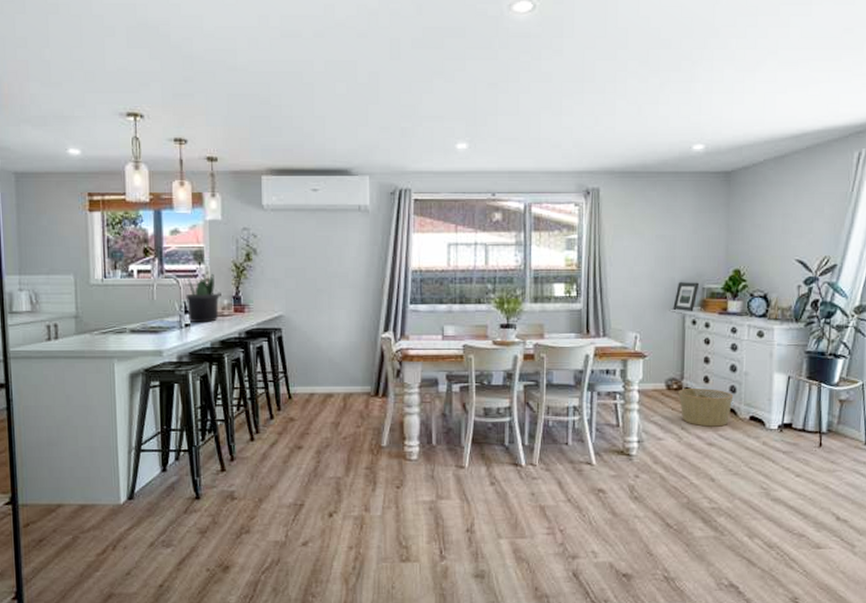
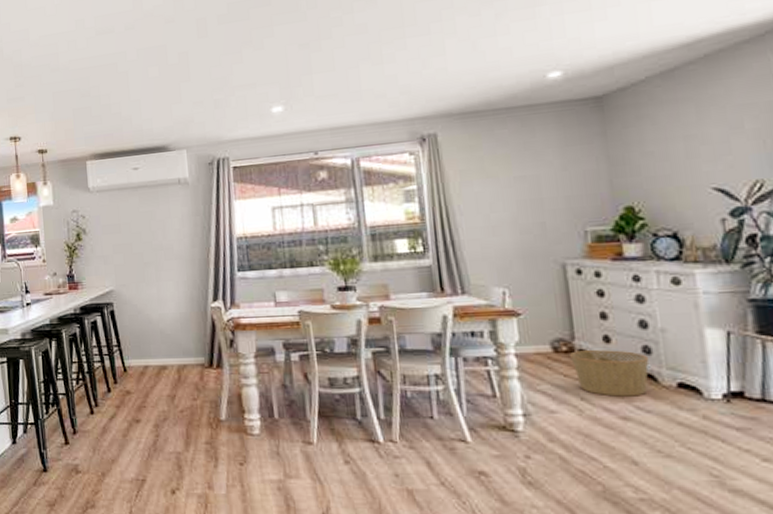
planter: present [185,272,220,322] -> none [25,254,56,301]
picture frame: present [673,282,700,312] -> none [548,225,580,261]

